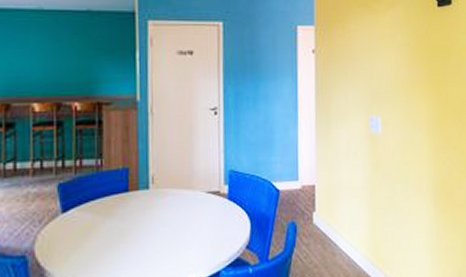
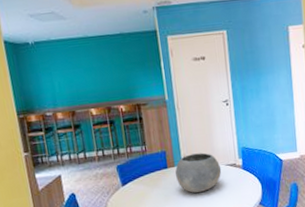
bowl: none [139,173,201,229] -> present [175,152,222,194]

